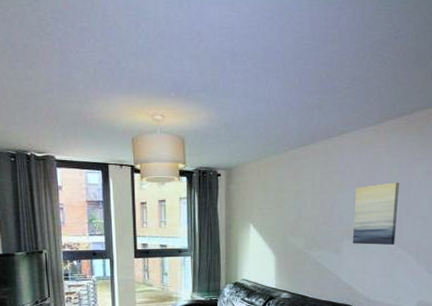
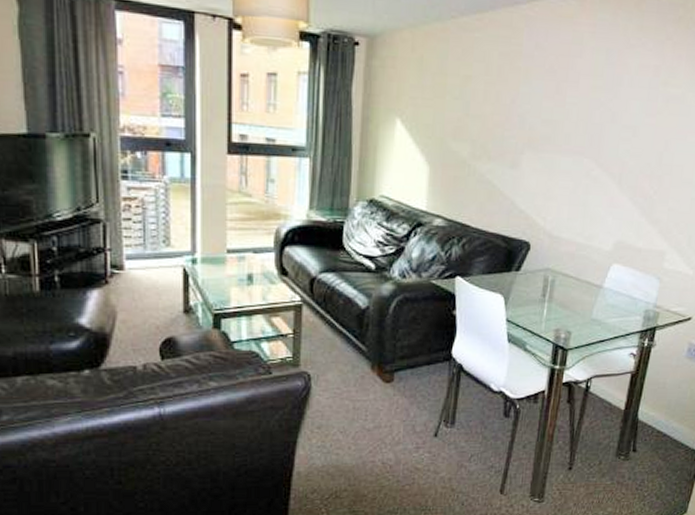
wall art: present [352,182,399,246] -> none [535,75,605,164]

